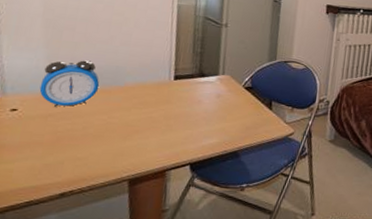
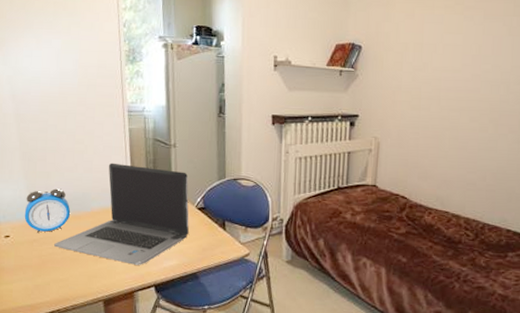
laptop computer: none [74,37,238,143] -> present [54,162,189,265]

